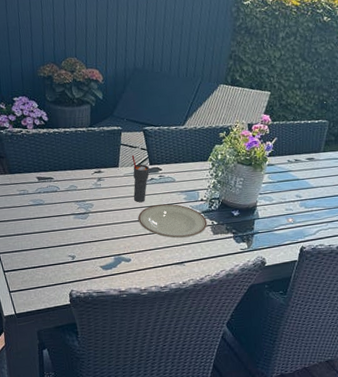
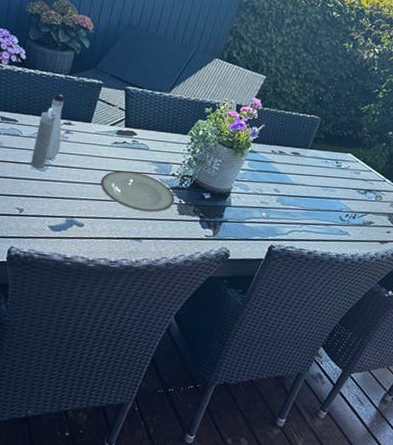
water bottle: none [72,146,96,218] -> present [31,94,65,169]
cup: present [131,154,150,203] -> none [100,112,124,166]

